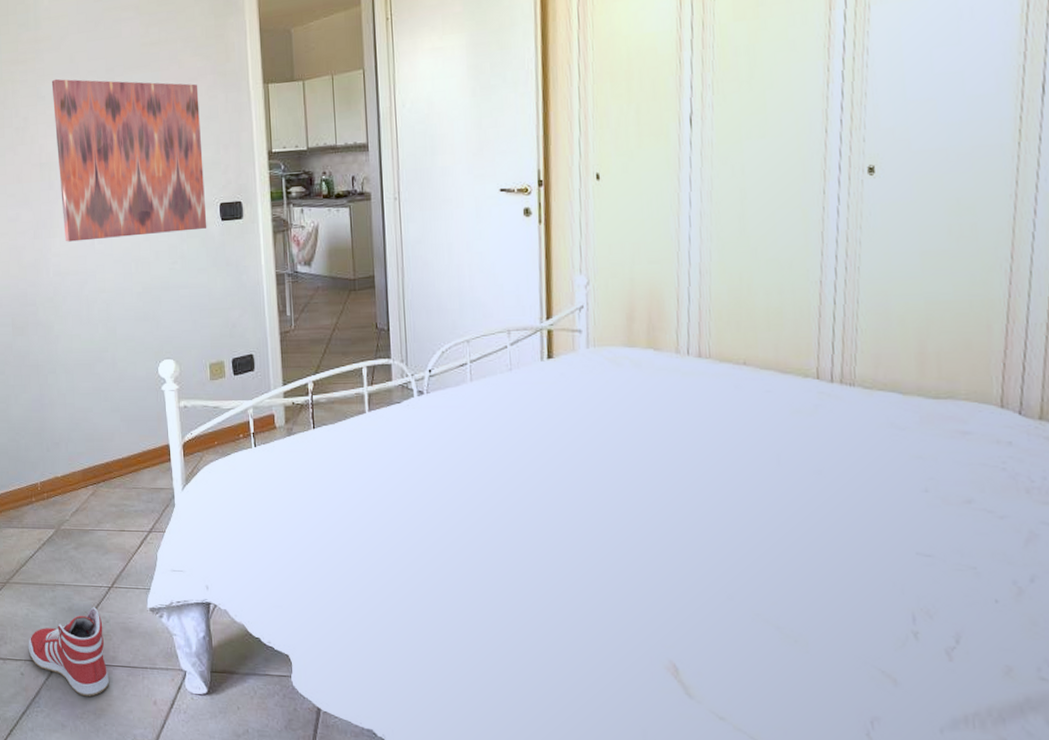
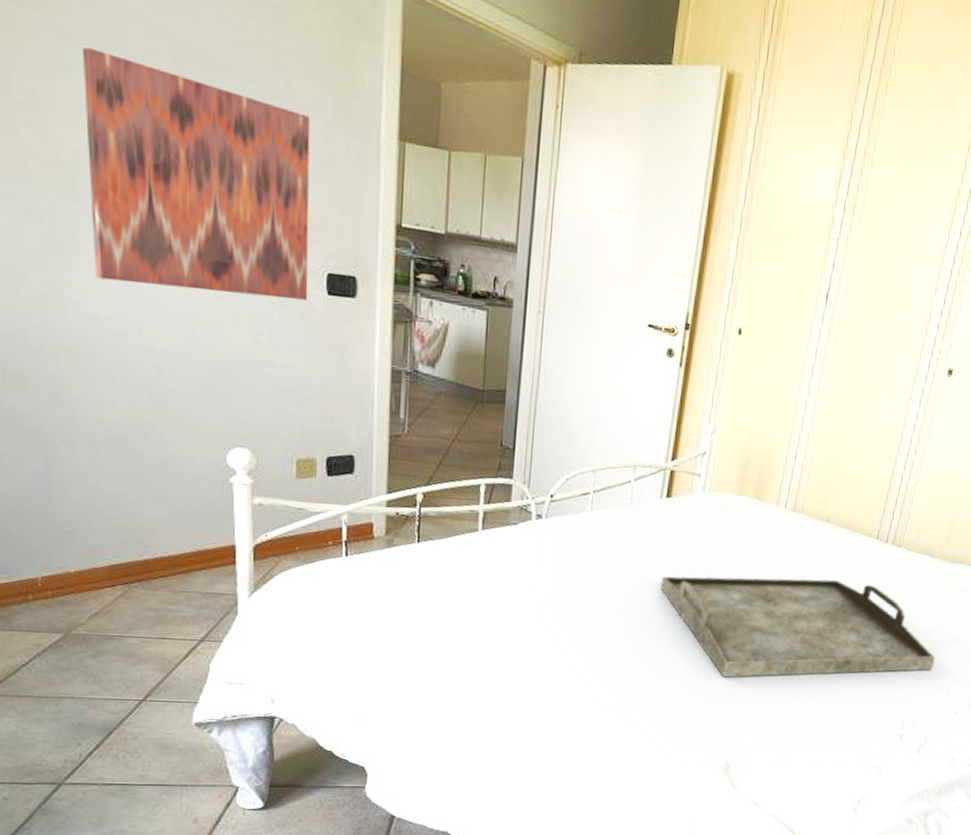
sneaker: present [28,607,110,697] -> none [15,722,135,819]
serving tray: none [556,432,943,558] -> present [660,576,936,678]

